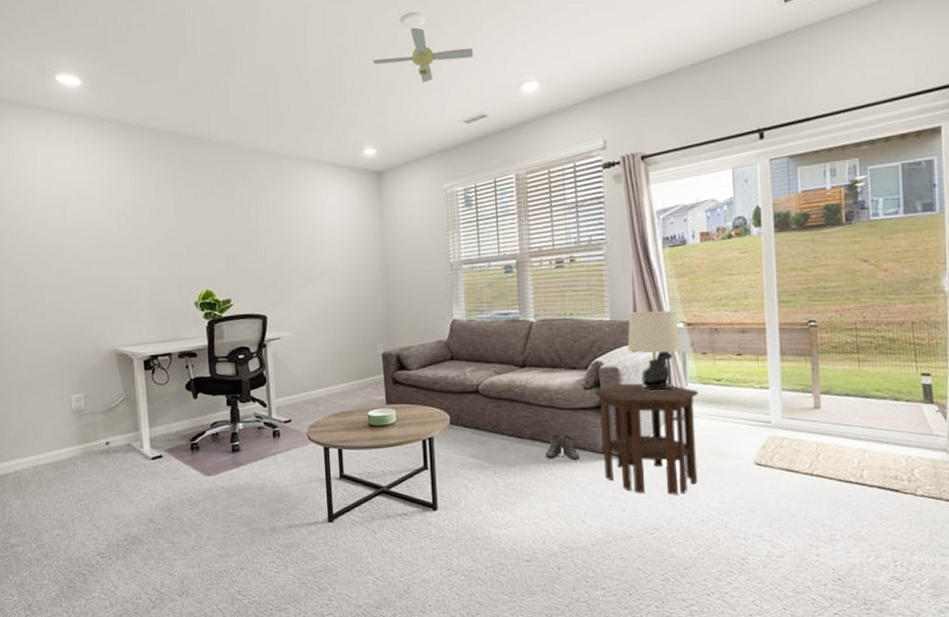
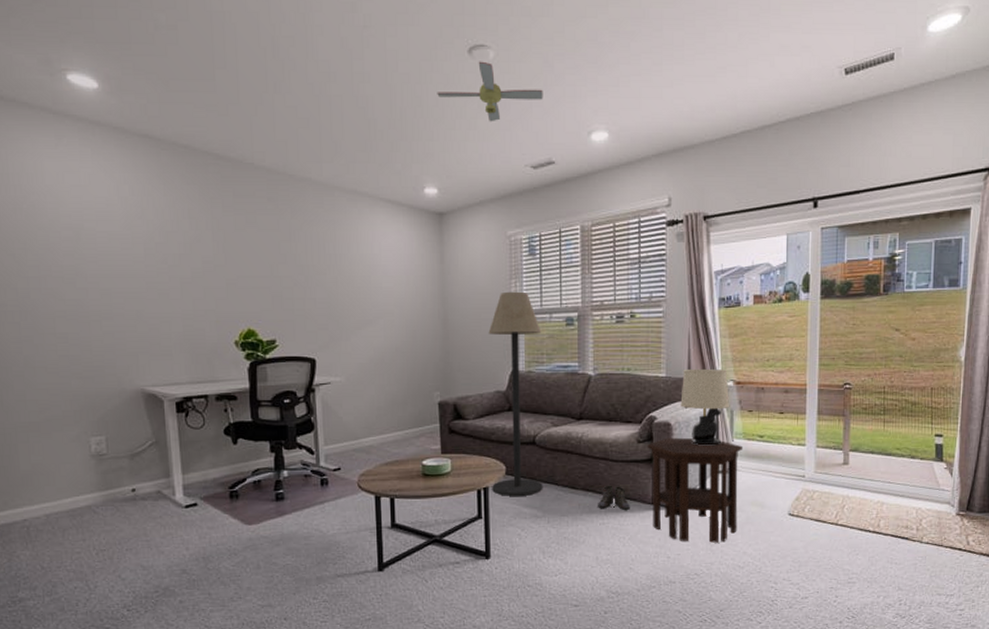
floor lamp: none [428,242,489,446] -> present [488,291,543,496]

